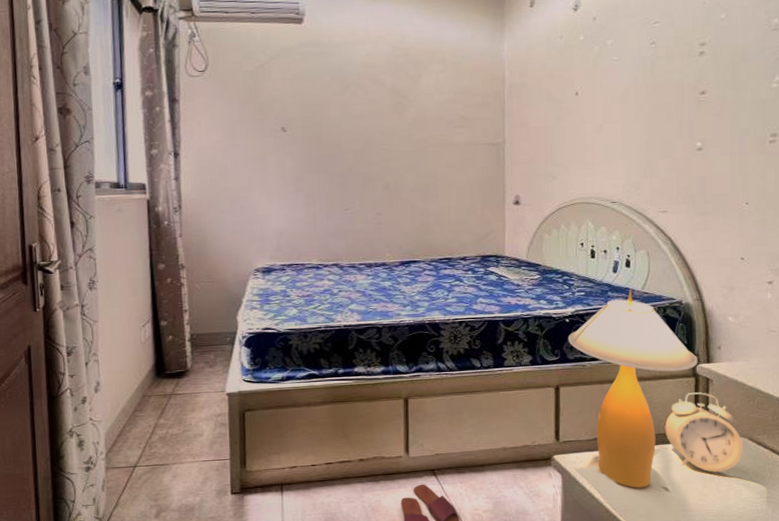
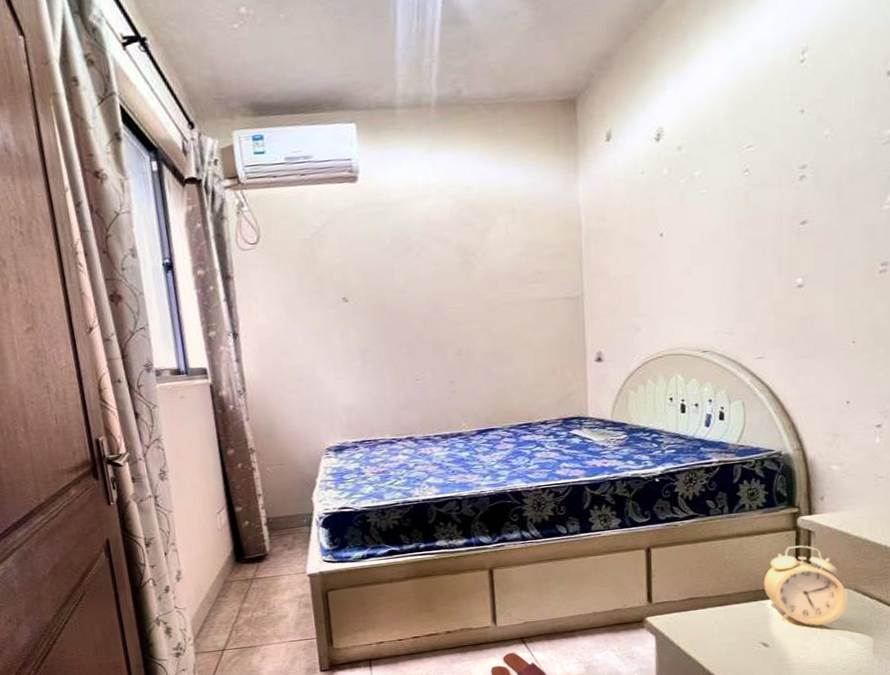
table lamp: present [568,289,698,489] -> none [658,442,799,646]

